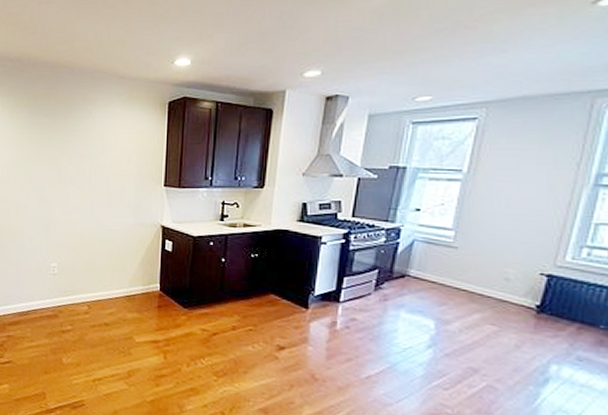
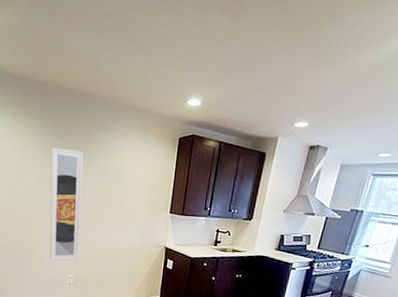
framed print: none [28,124,64,249] -> present [49,147,84,262]

